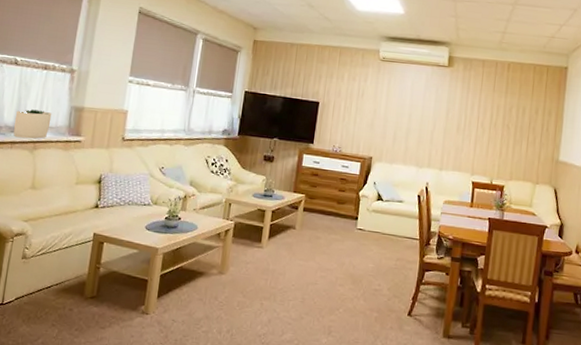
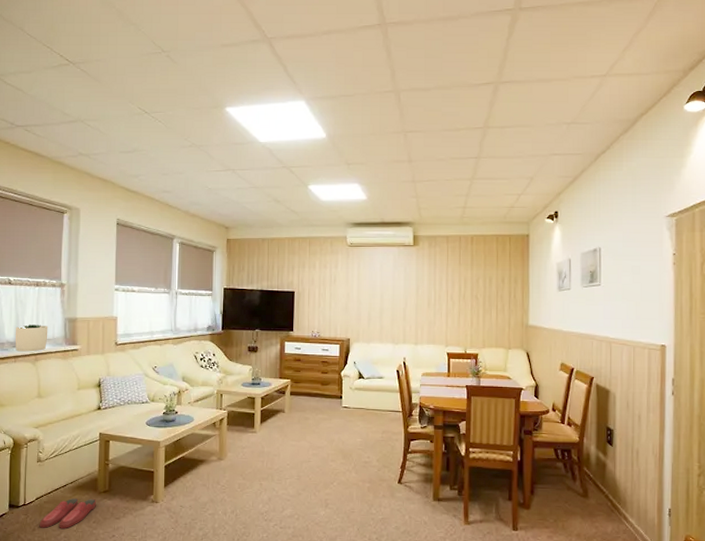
slippers: none [15,301,81,335] -> present [39,498,96,529]

